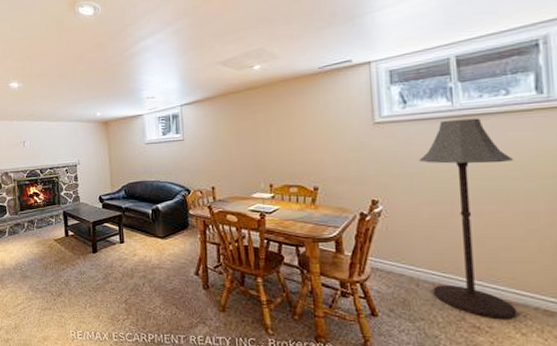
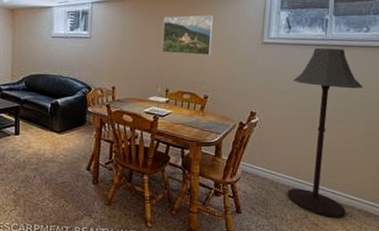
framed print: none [257,101,315,147] -> present [161,15,214,56]

